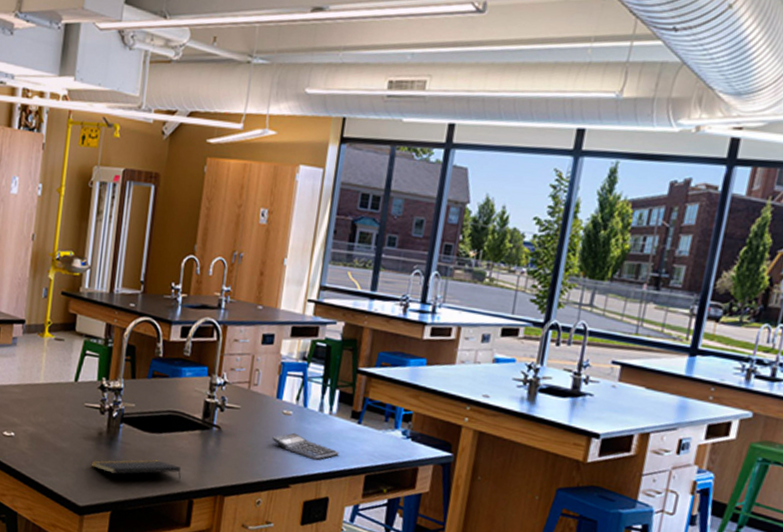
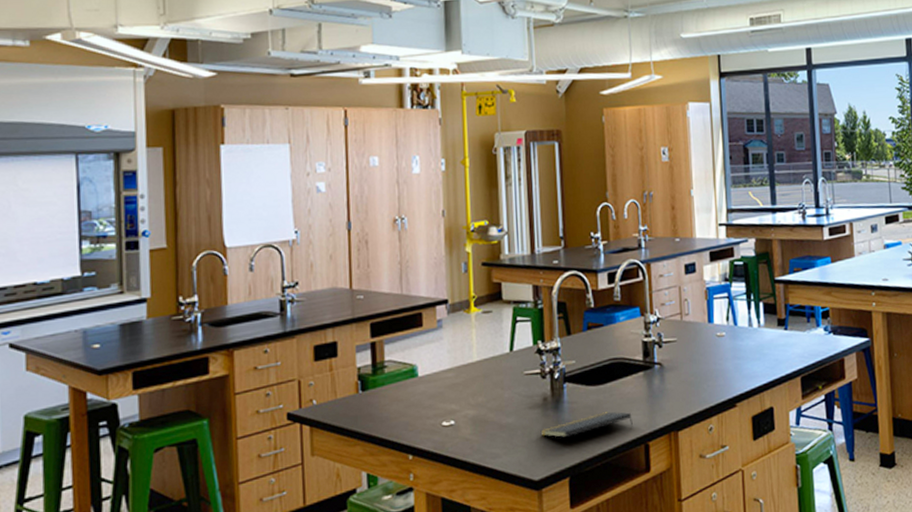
calculator: present [272,432,339,460] -> none [712,352,774,374]

